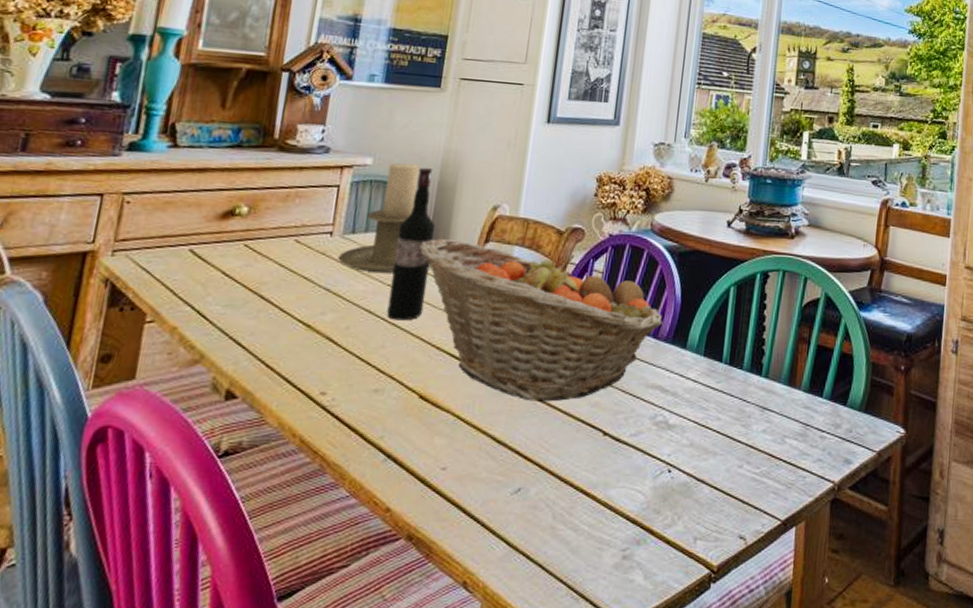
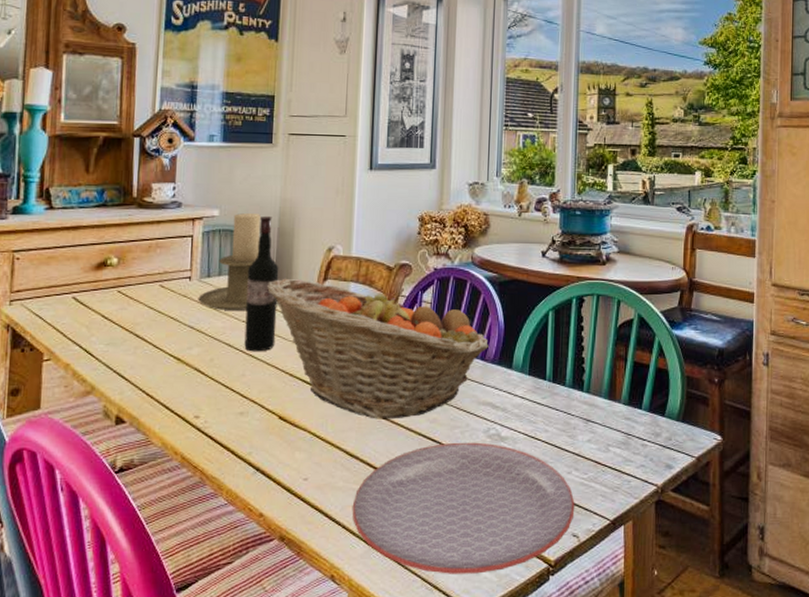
plate: none [494,429,745,581] -> present [352,442,575,574]

